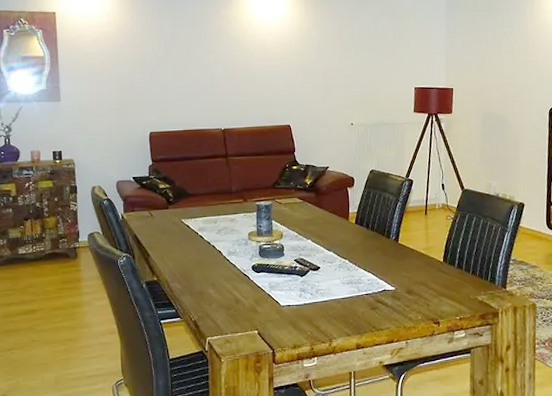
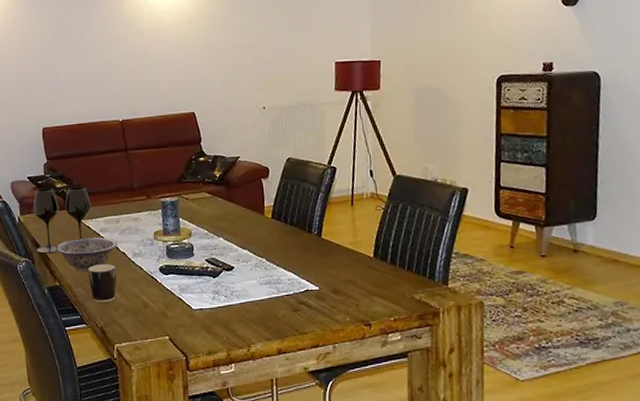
wine glass: none [136,188,191,250] -> present [33,187,91,254]
bowl: none [155,235,215,269] -> present [55,237,118,273]
mug: none [185,260,212,298] -> present [87,263,117,304]

